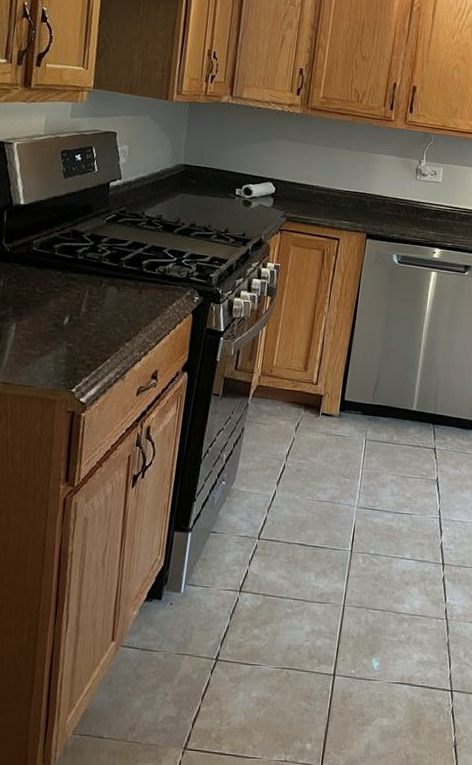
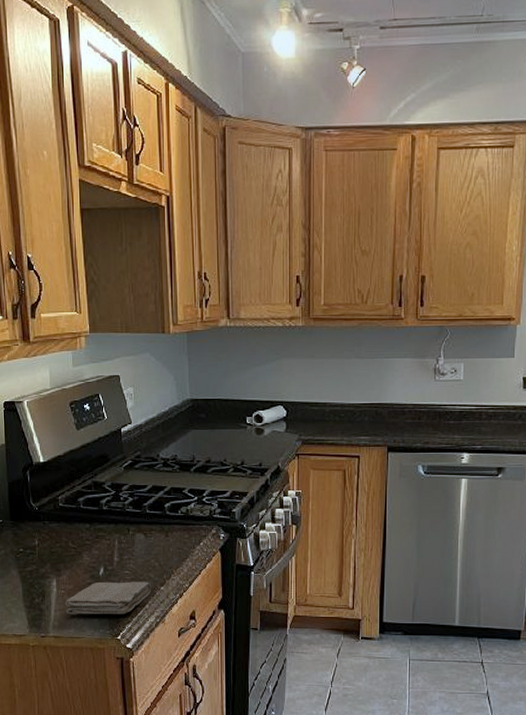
washcloth: none [21,331,117,367] -> present [65,581,152,615]

